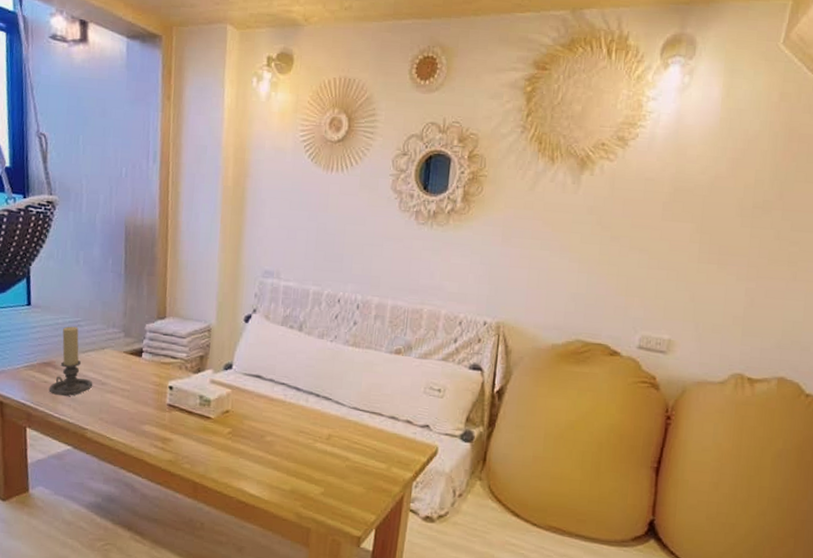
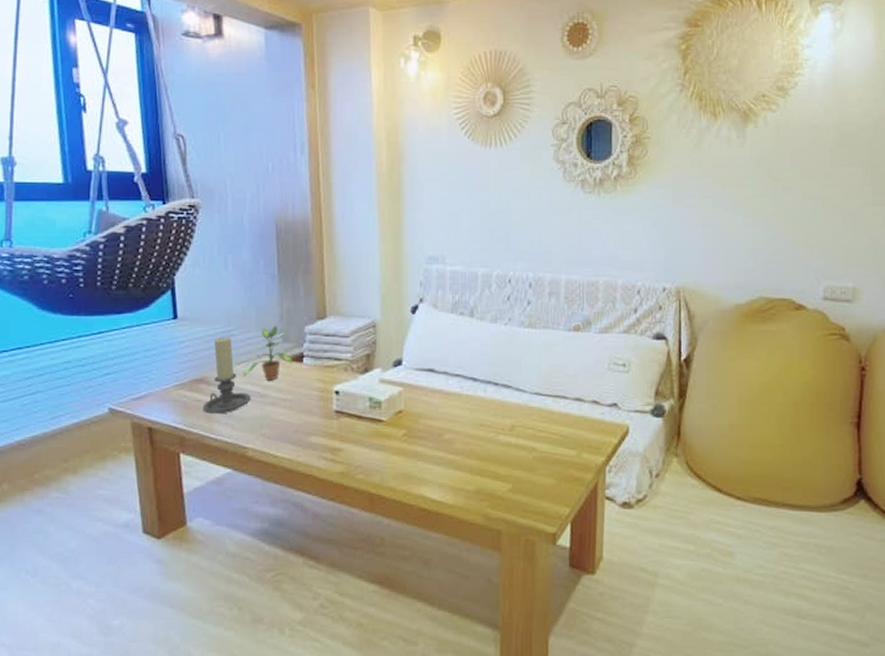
potted plant: none [88,321,133,371] -> present [244,325,293,381]

